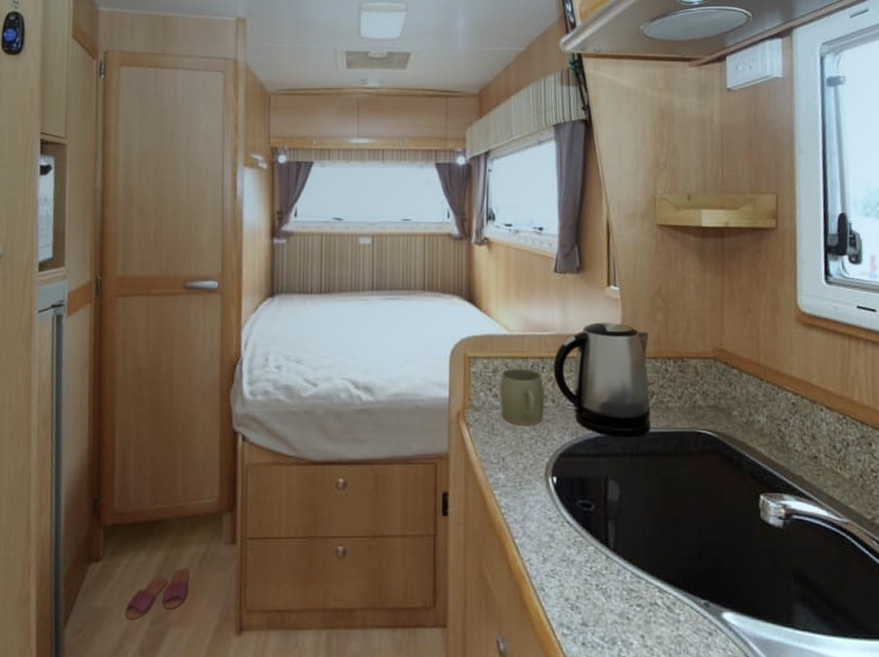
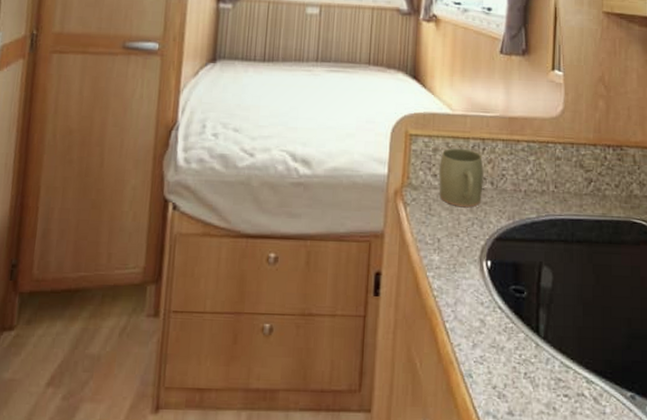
slippers: present [125,568,189,620] -> none [36,341,107,394]
kettle: present [553,322,651,438] -> none [493,106,589,224]

